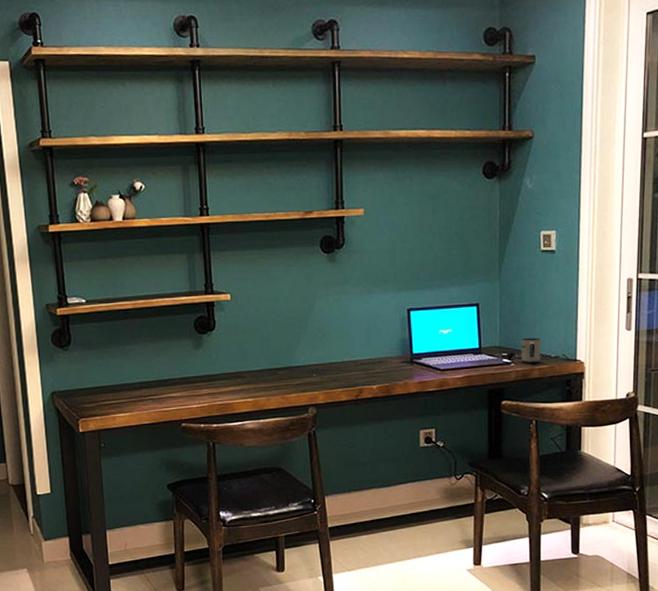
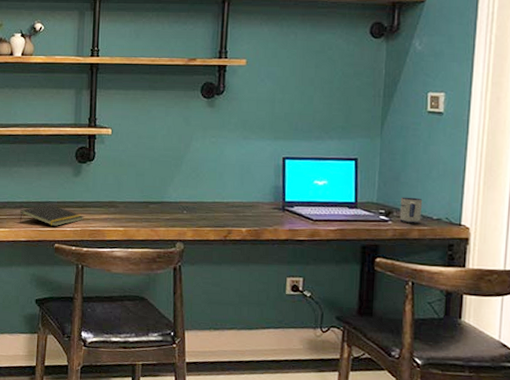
notepad: none [140,382,211,405] -> present [20,204,85,227]

